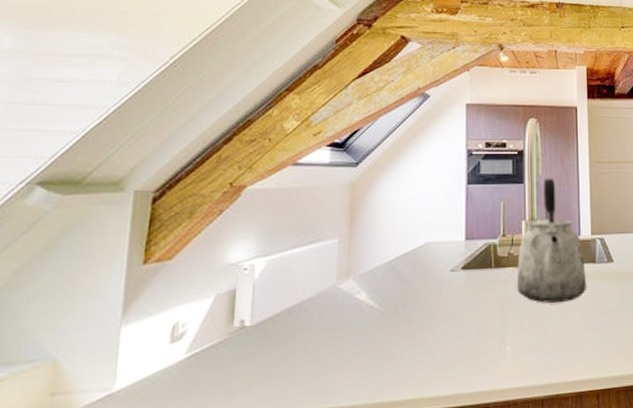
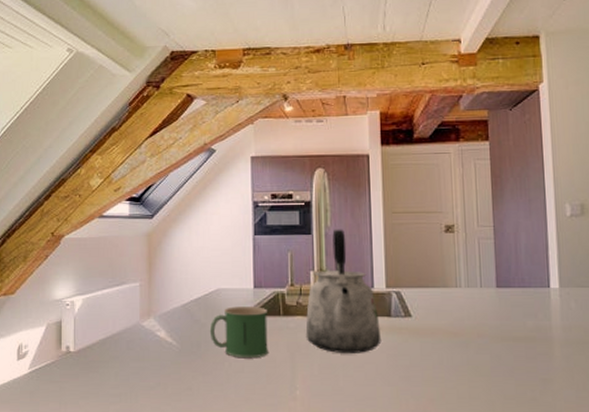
mug: none [416,260,478,317] -> present [209,306,268,359]

